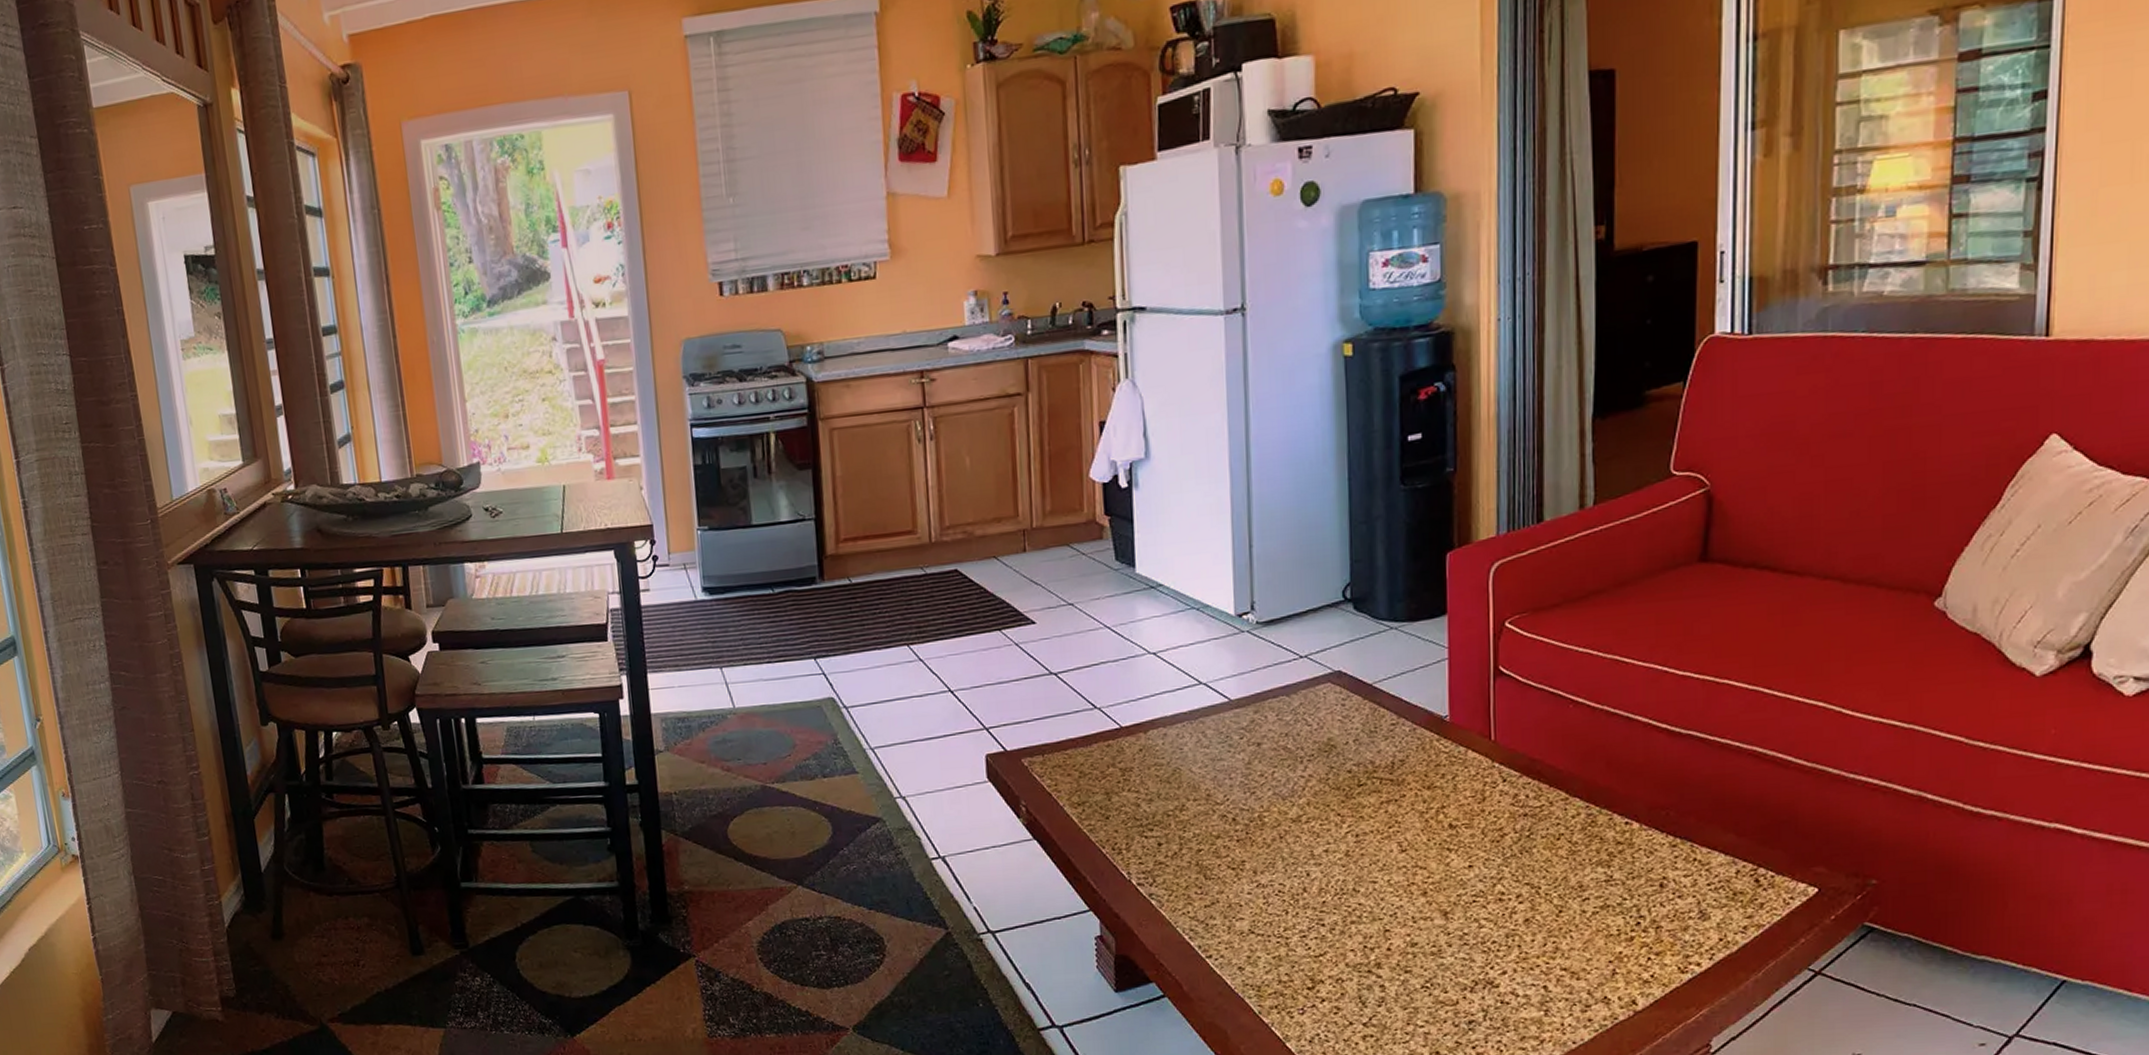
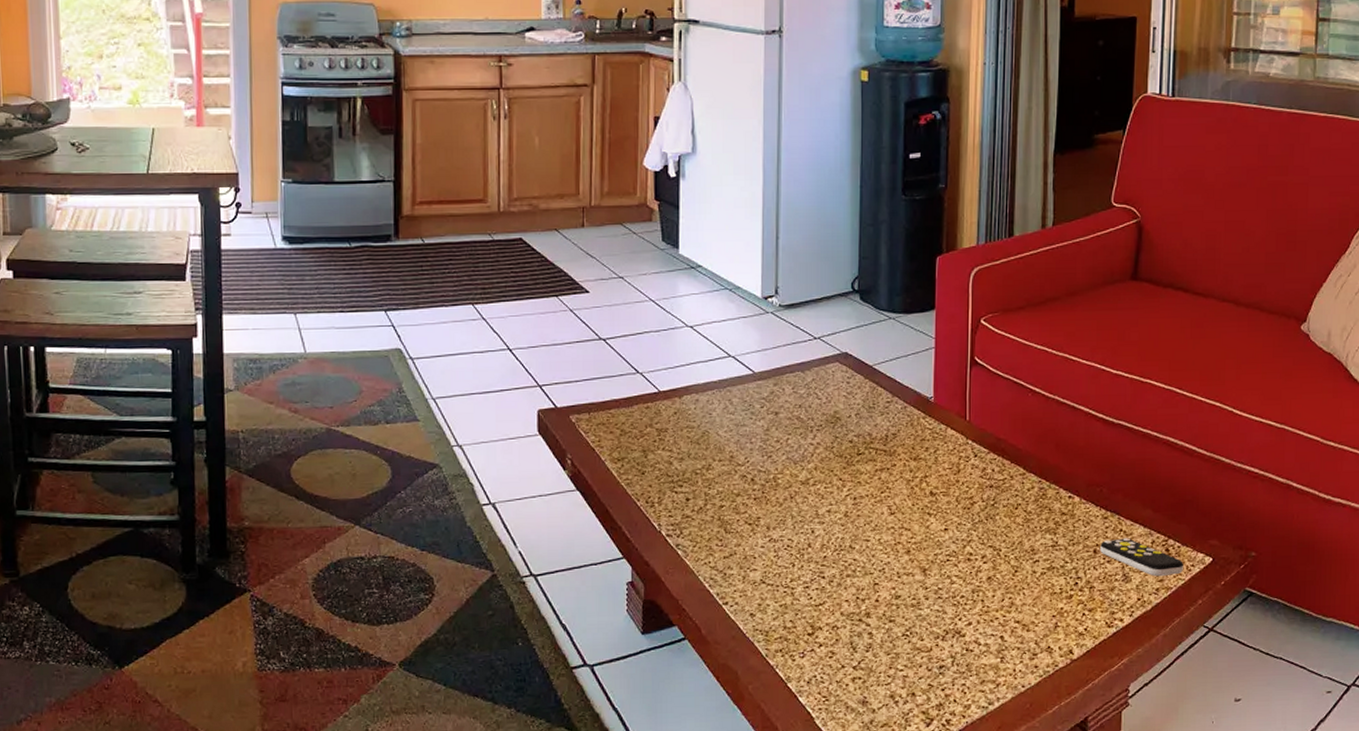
remote control: none [1668,868,1779,913] -> present [1100,538,1183,577]

